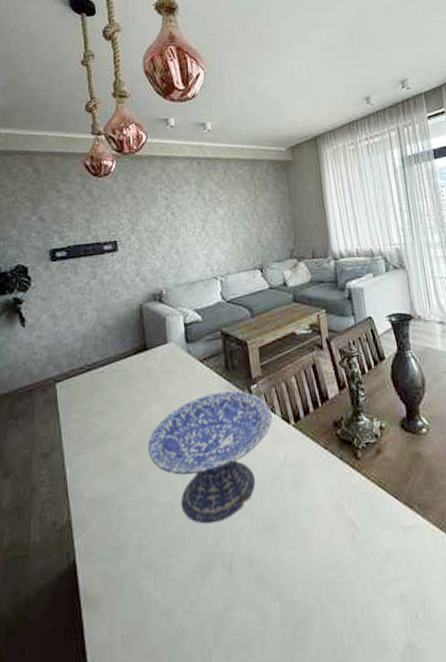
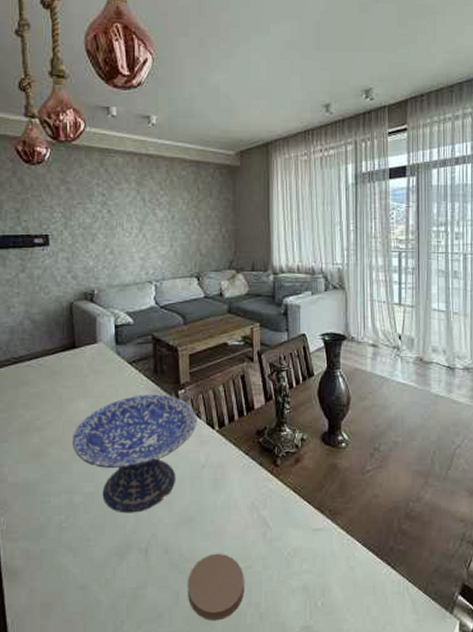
coaster: none [276,562,338,645] -> present [187,553,244,621]

